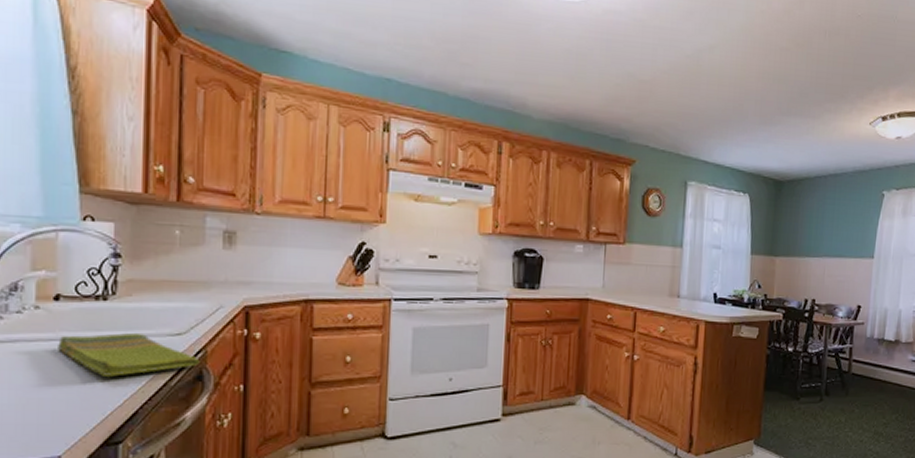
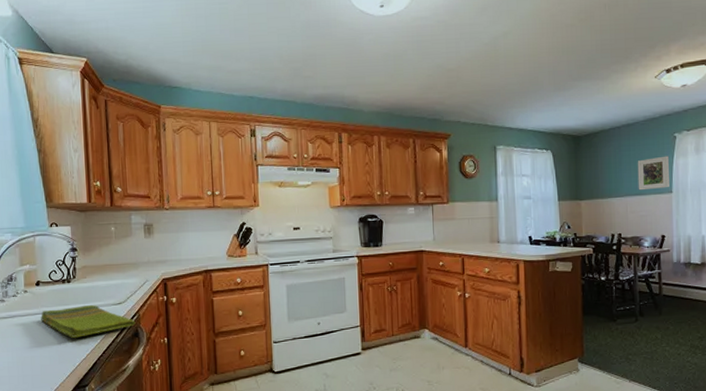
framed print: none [838,215,874,252] -> present [637,156,671,191]

